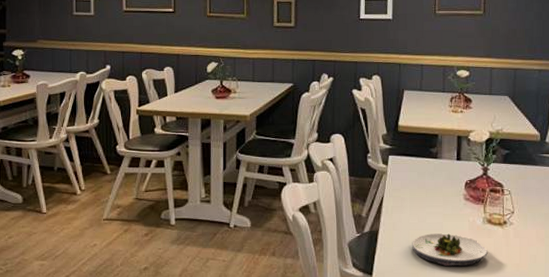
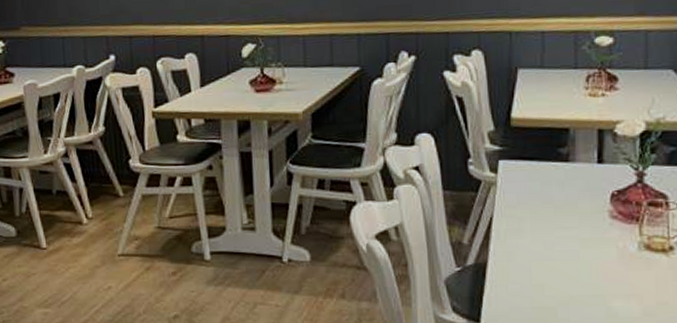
salad plate: present [412,233,488,267] -> none [535,265,646,310]

